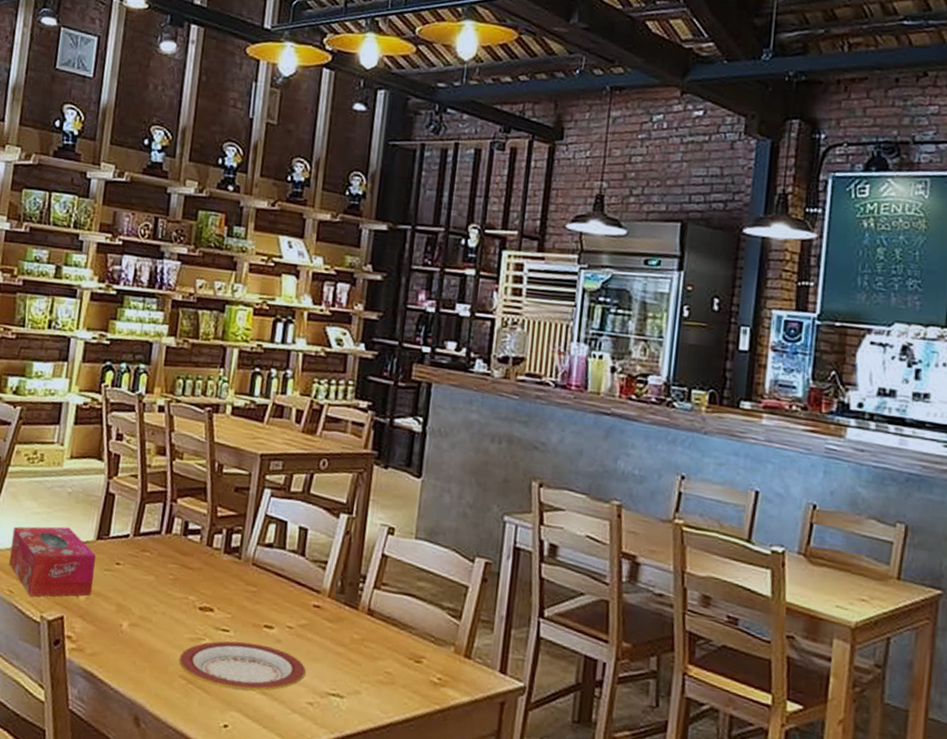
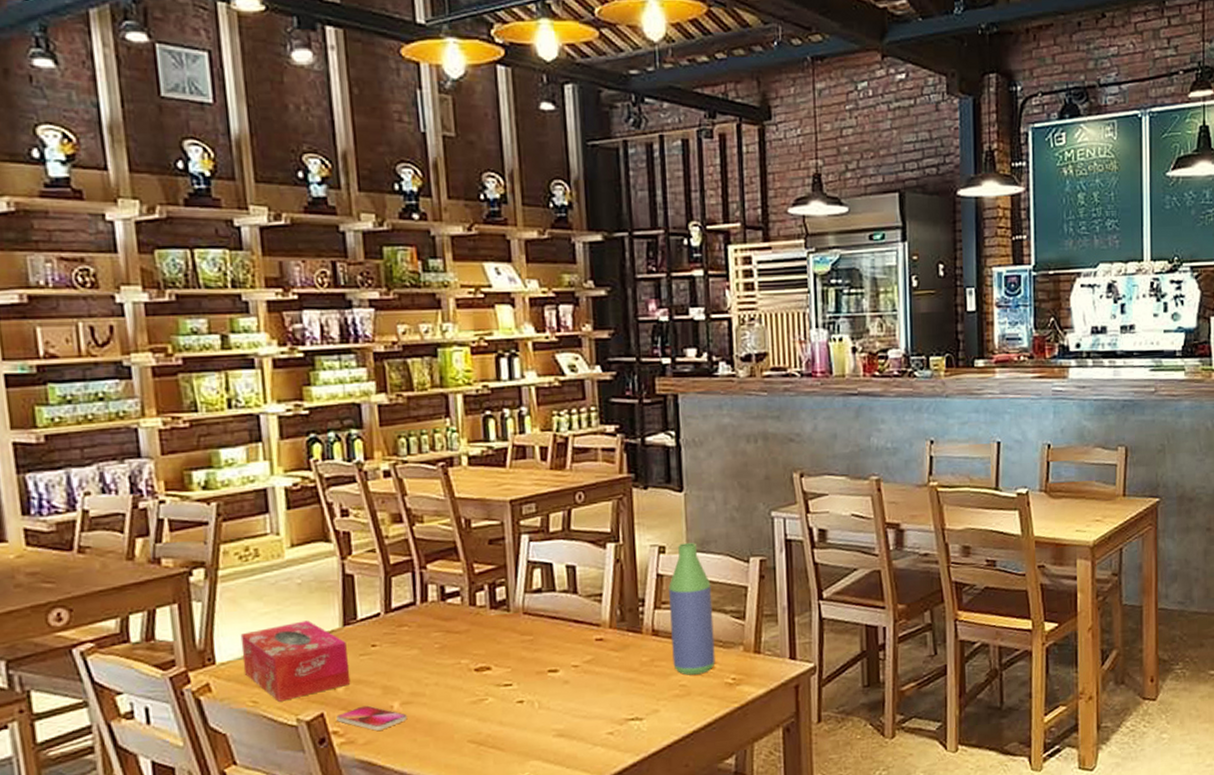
smartphone: none [73,618,133,646] -> present [337,705,408,731]
plate: present [179,641,306,691] -> none [463,689,600,741]
bottle: none [382,529,433,666] -> present [669,543,716,675]

